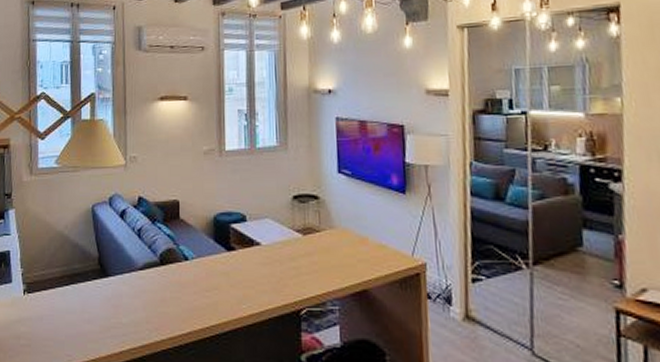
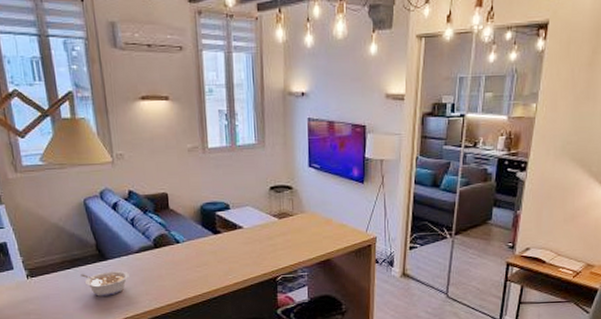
legume: none [79,291,130,322] -> present [81,271,129,297]

